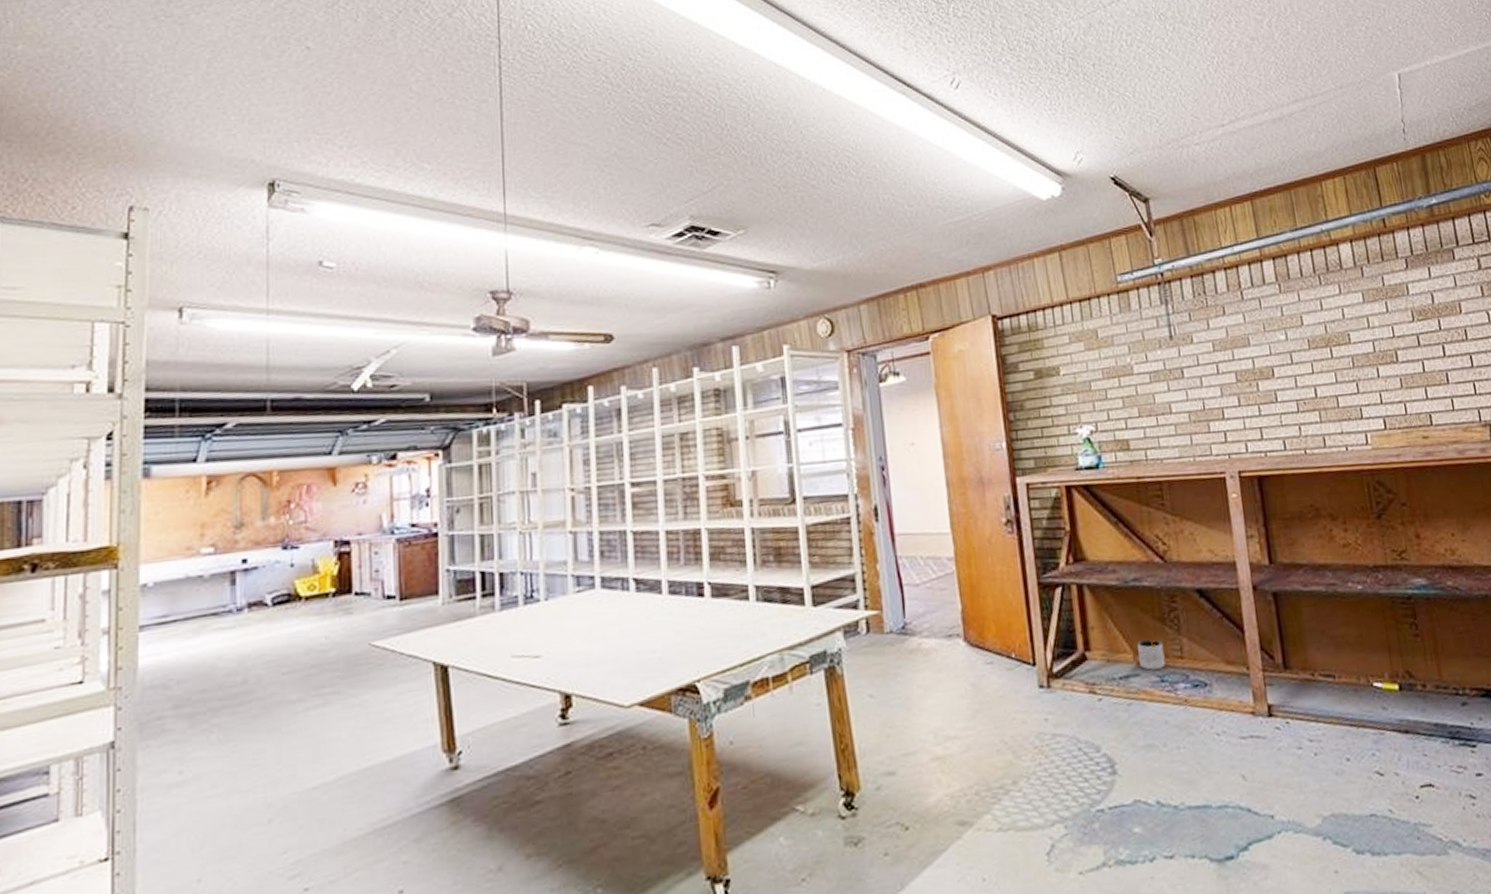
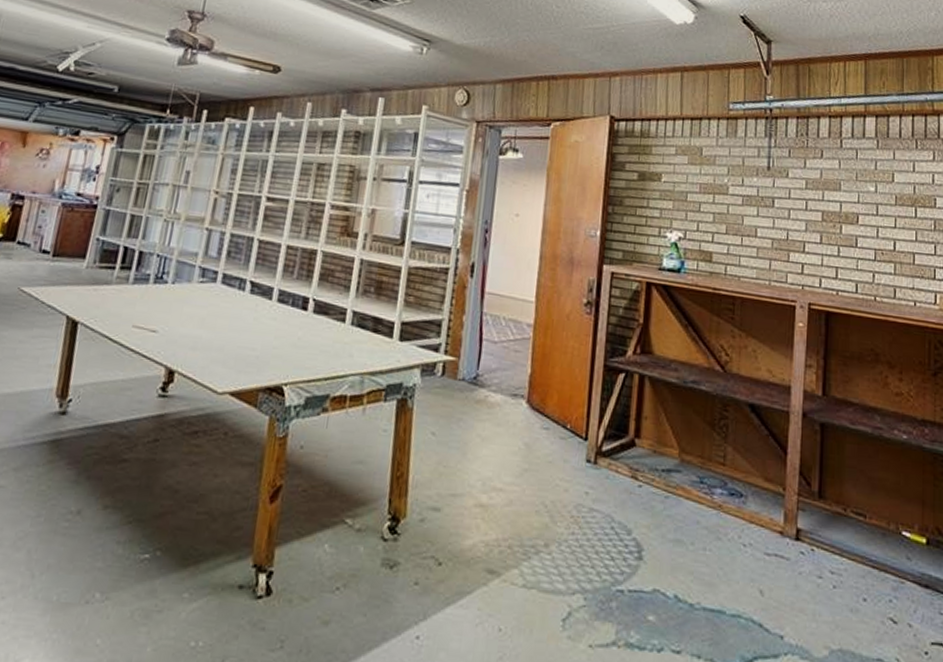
planter: present [1137,639,1166,671] -> none [684,439,709,471]

